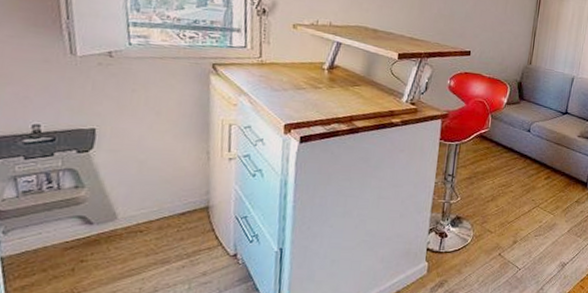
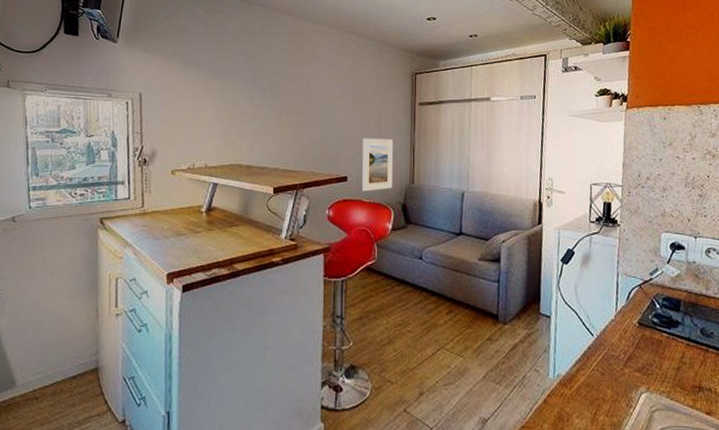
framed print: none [484,17,518,68] -> present [363,138,394,192]

